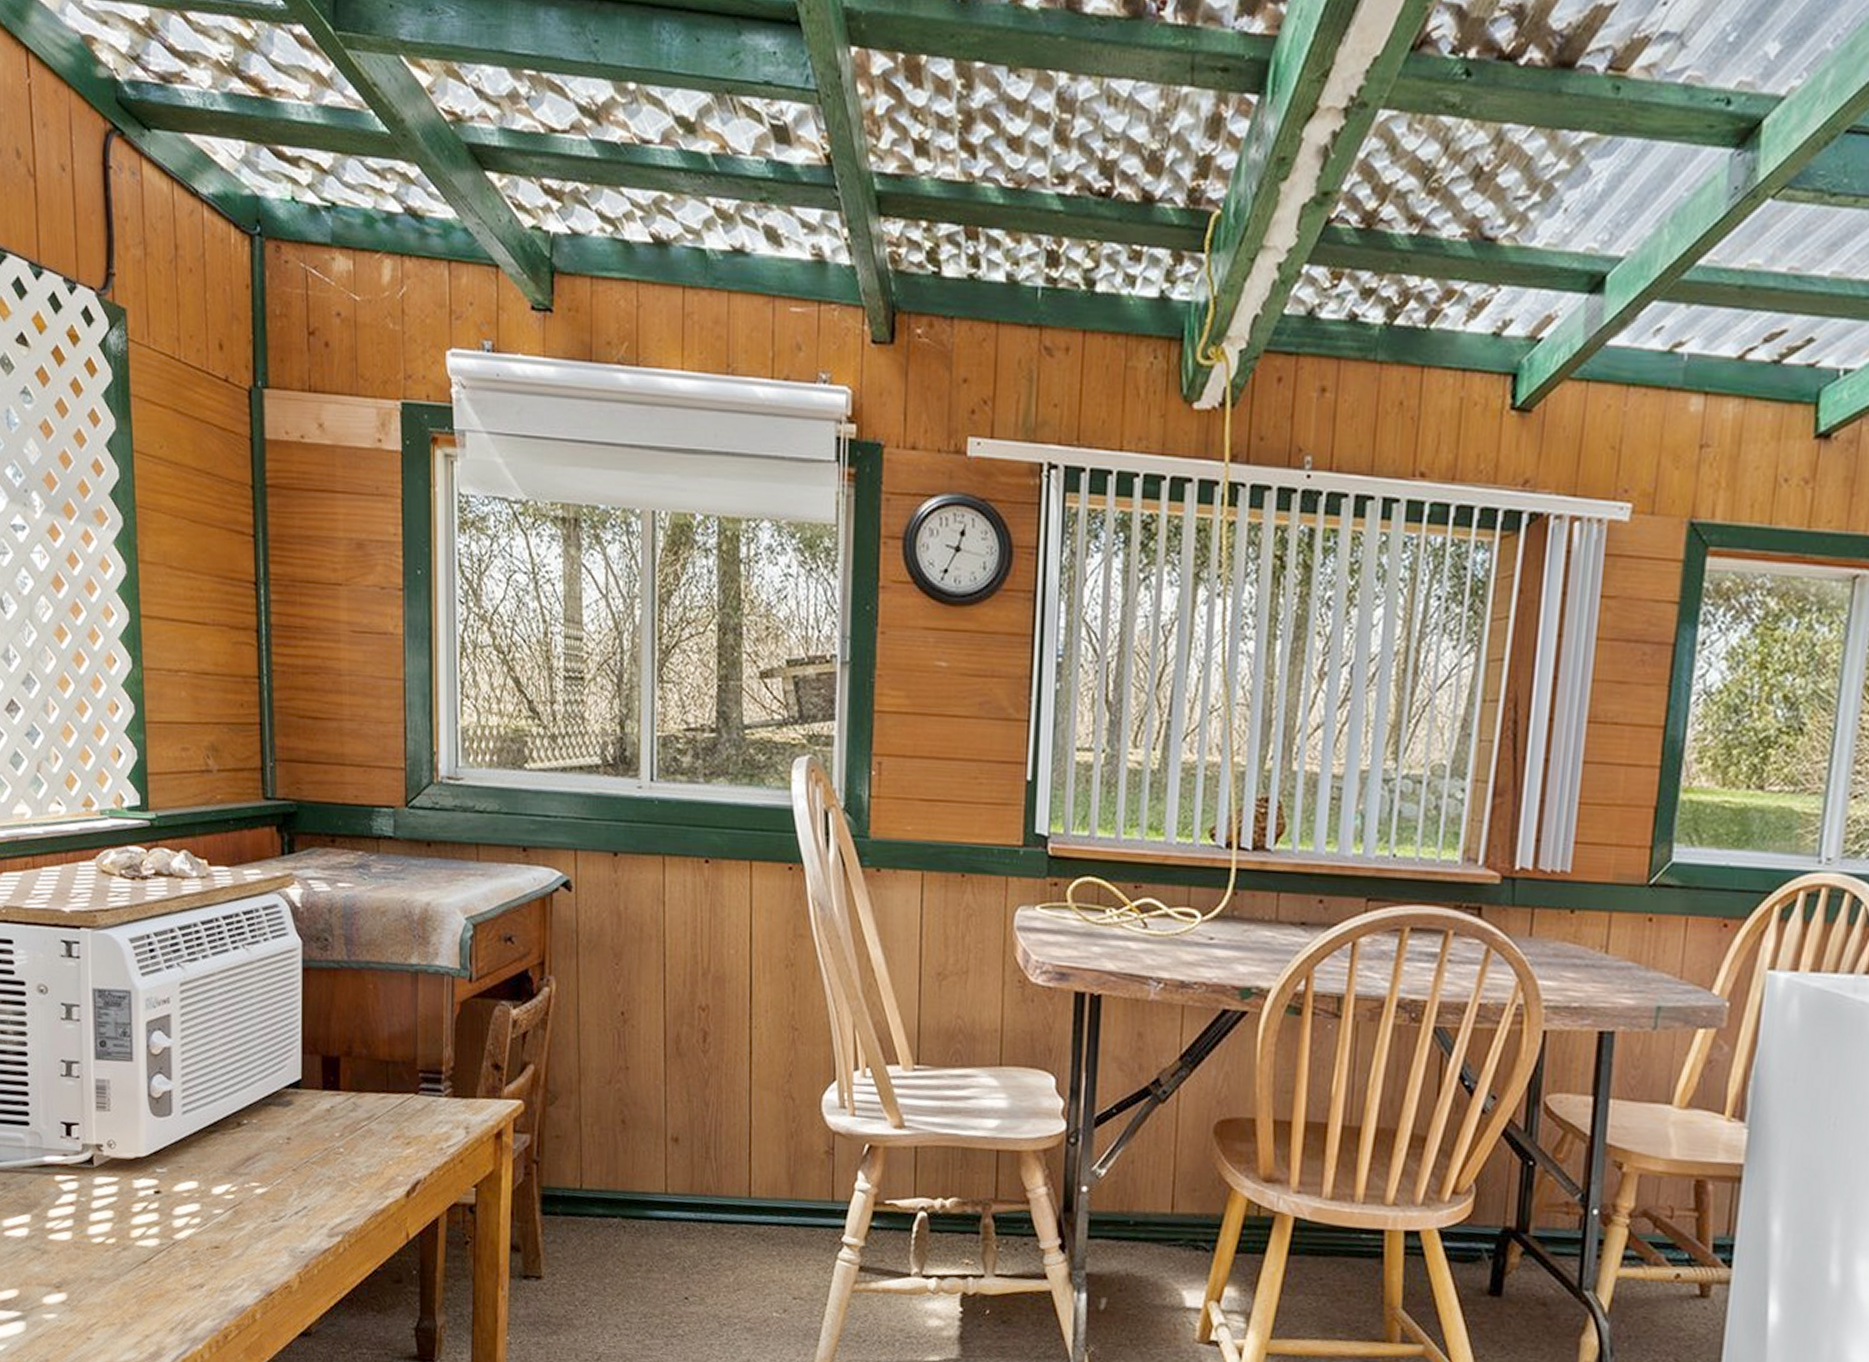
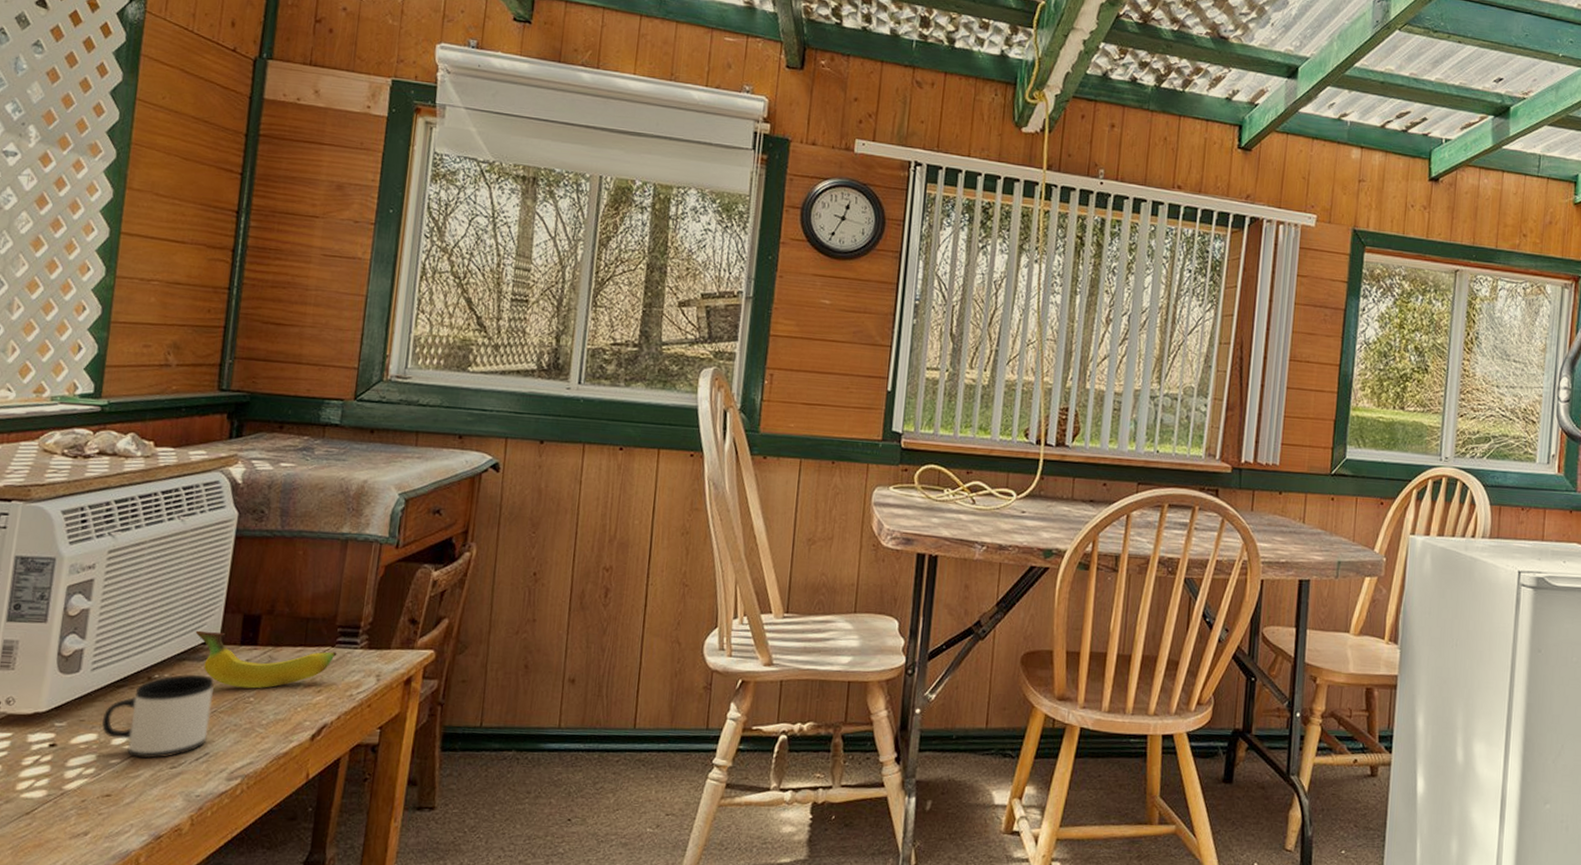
mug: none [200,1120,303,1211] -> present [102,674,214,759]
fruit: none [276,1072,422,1139] -> present [195,630,337,689]

